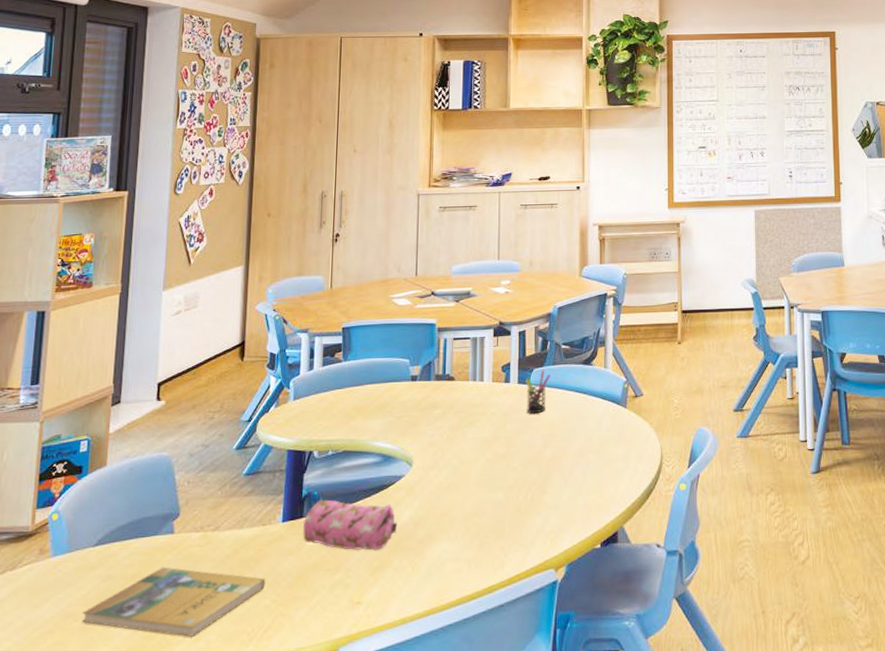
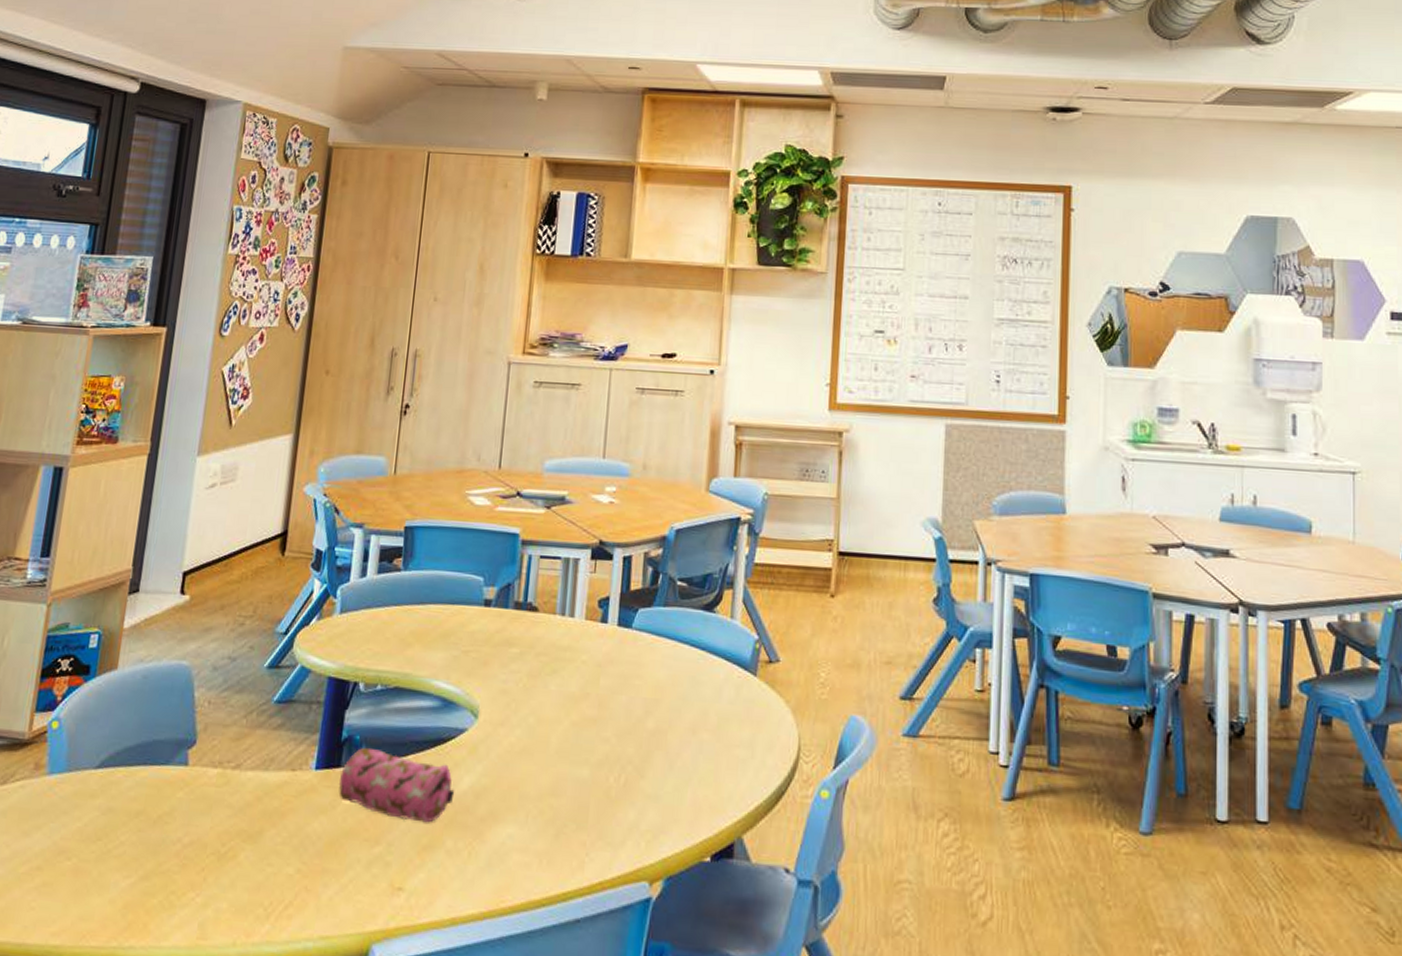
booklet: present [81,567,266,637] -> none [75,806,291,901]
pen holder: present [525,370,550,414] -> none [627,611,660,670]

